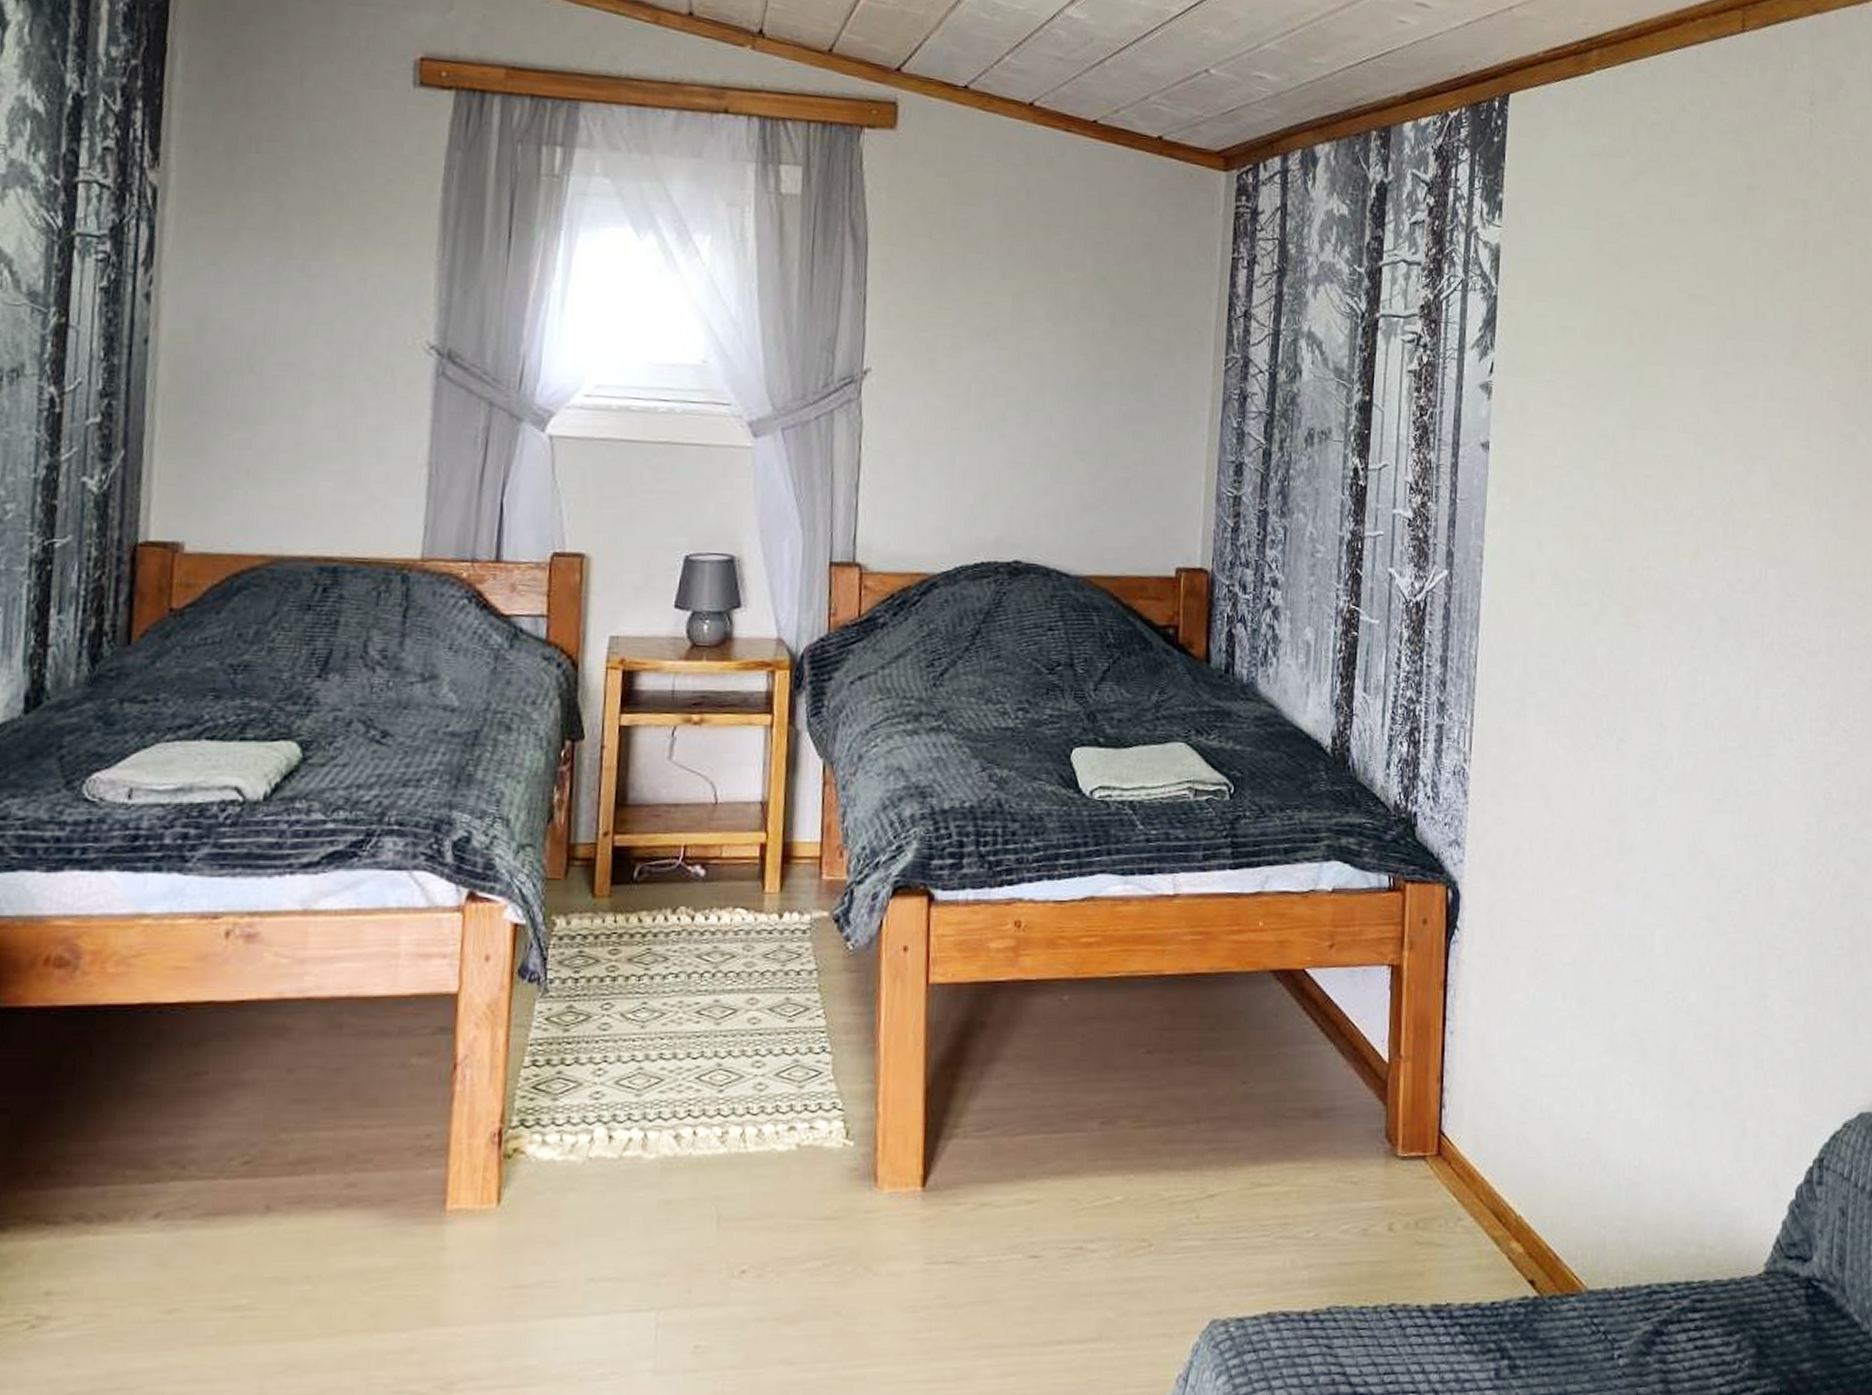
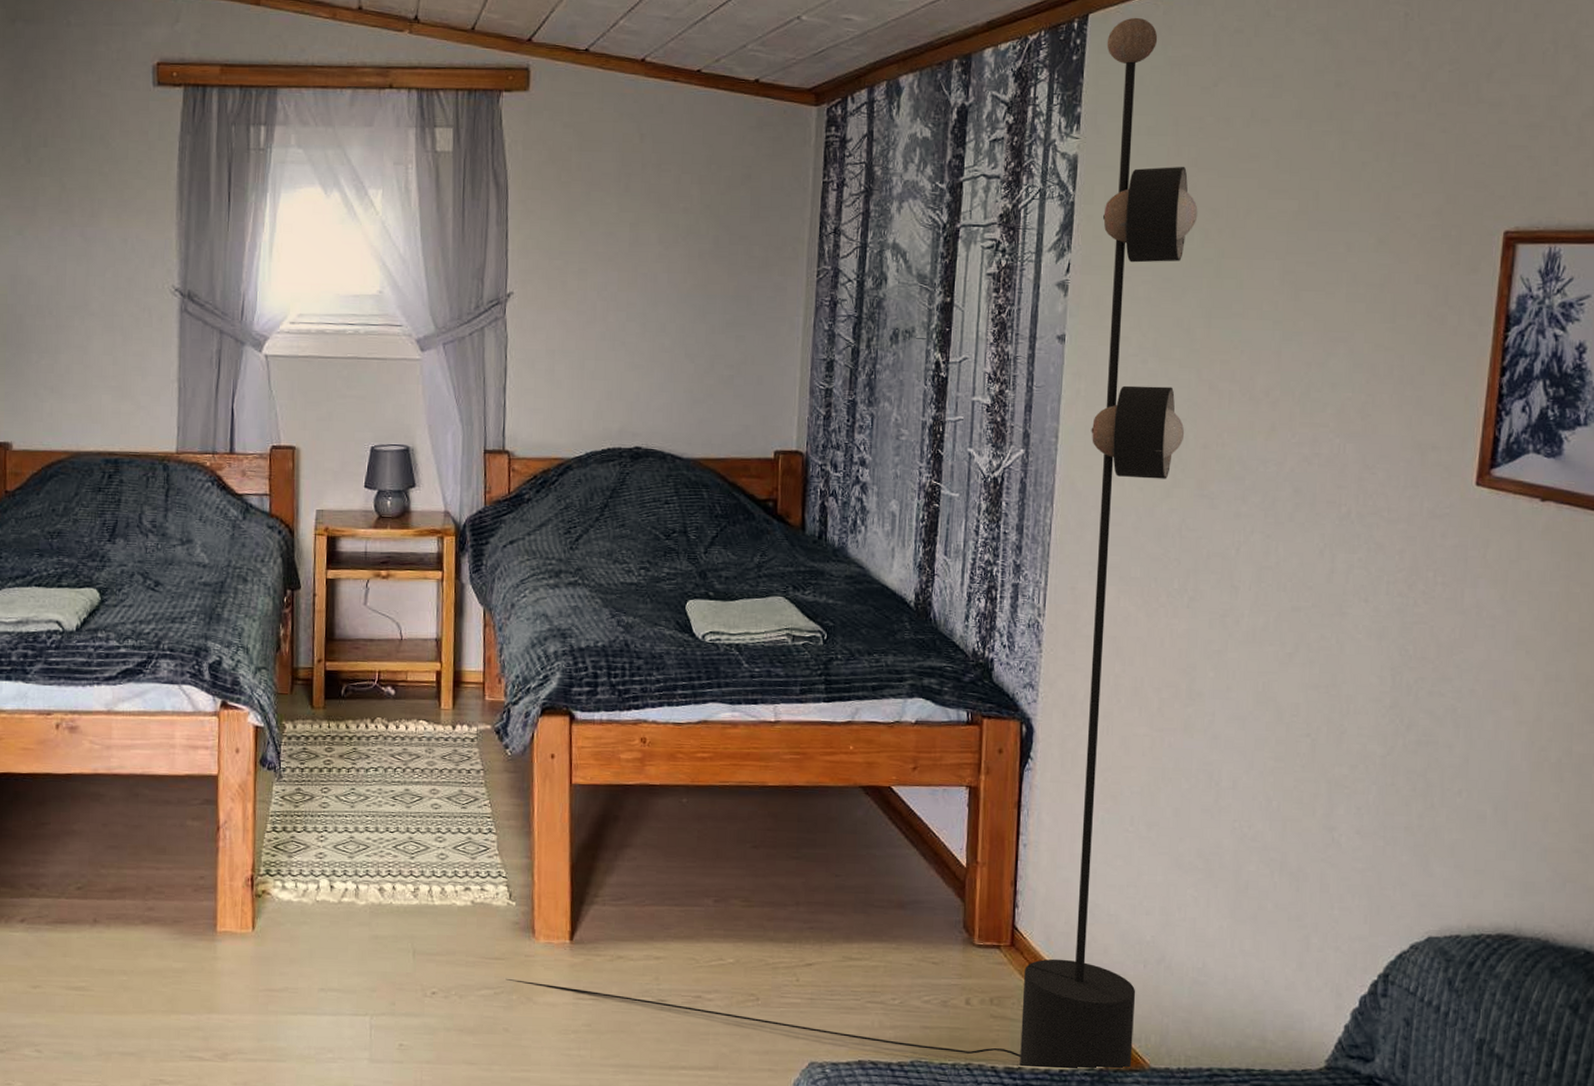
floor lamp: none [838,101,1620,1304] -> present [505,17,1198,1069]

